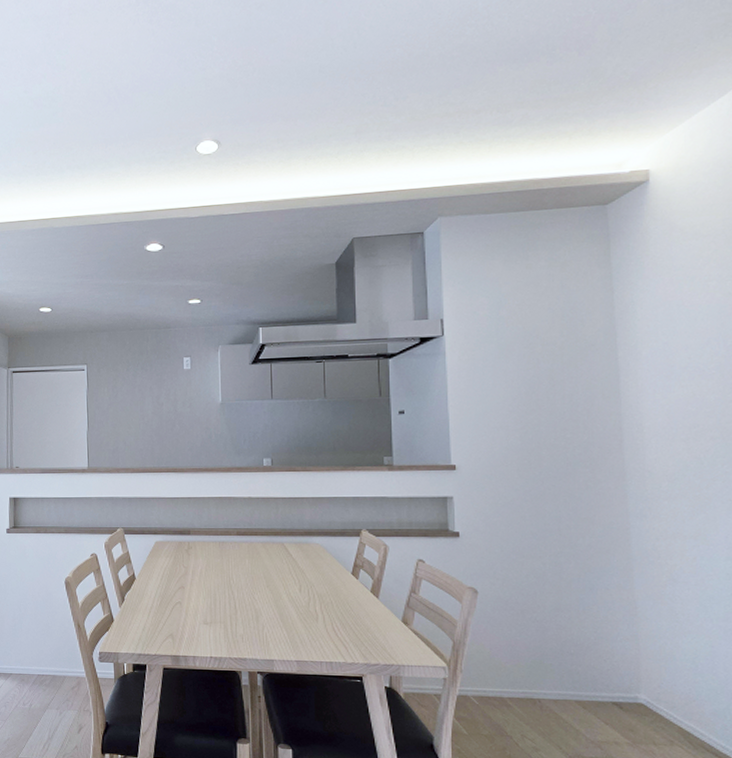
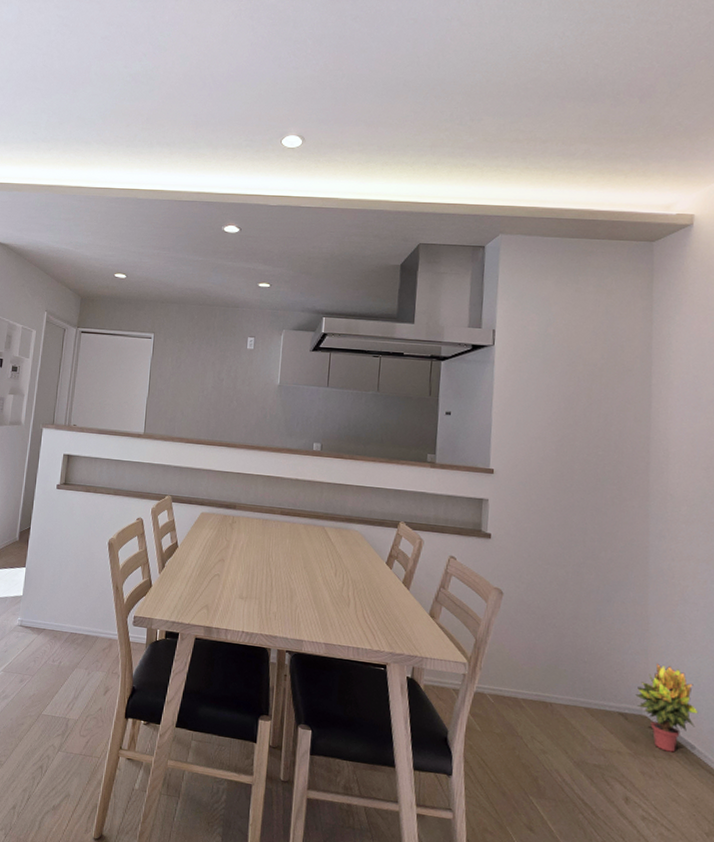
potted plant: none [629,648,698,738] -> present [635,663,699,753]

